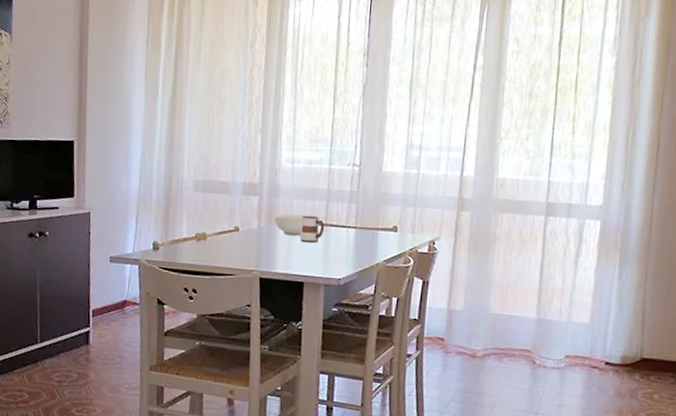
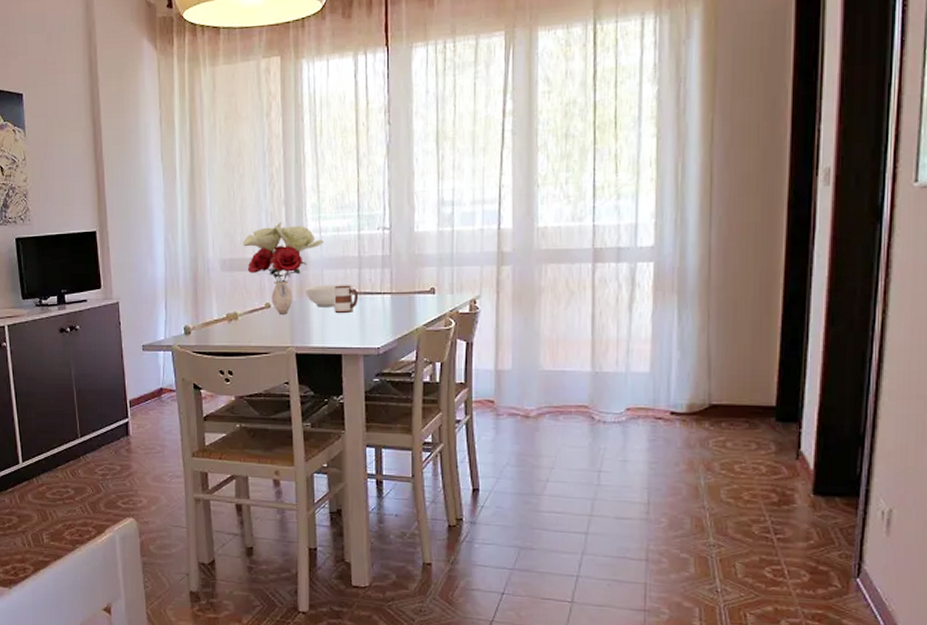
flower bouquet: none [217,149,296,239] -> present [243,221,324,315]

